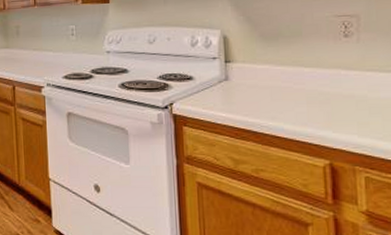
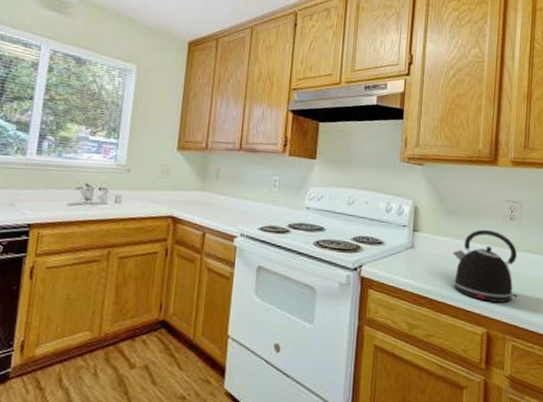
kettle: none [275,51,366,131] -> present [452,229,518,303]

